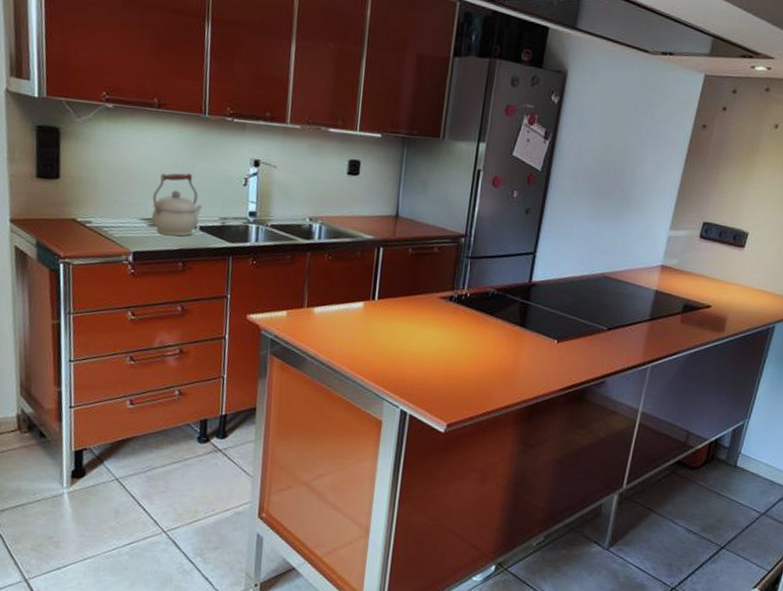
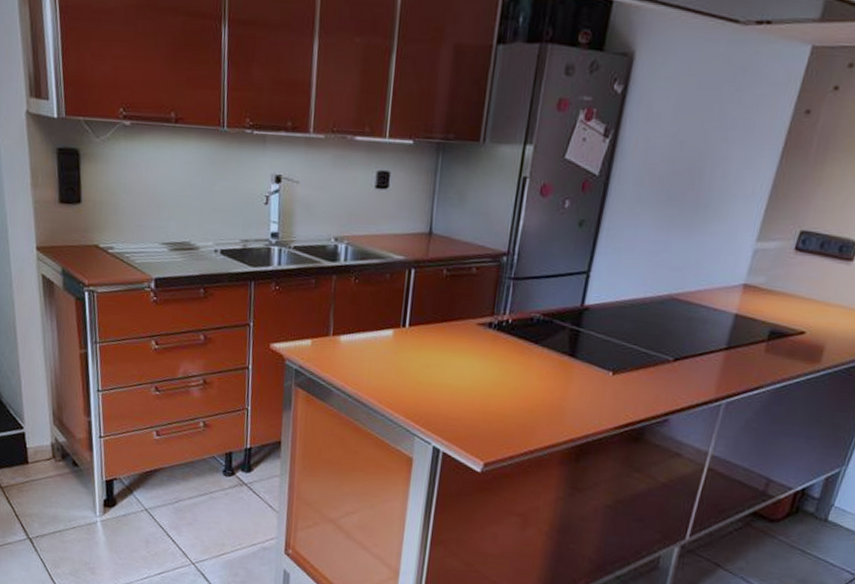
kettle: present [151,173,203,237] -> none [172,192,223,262]

